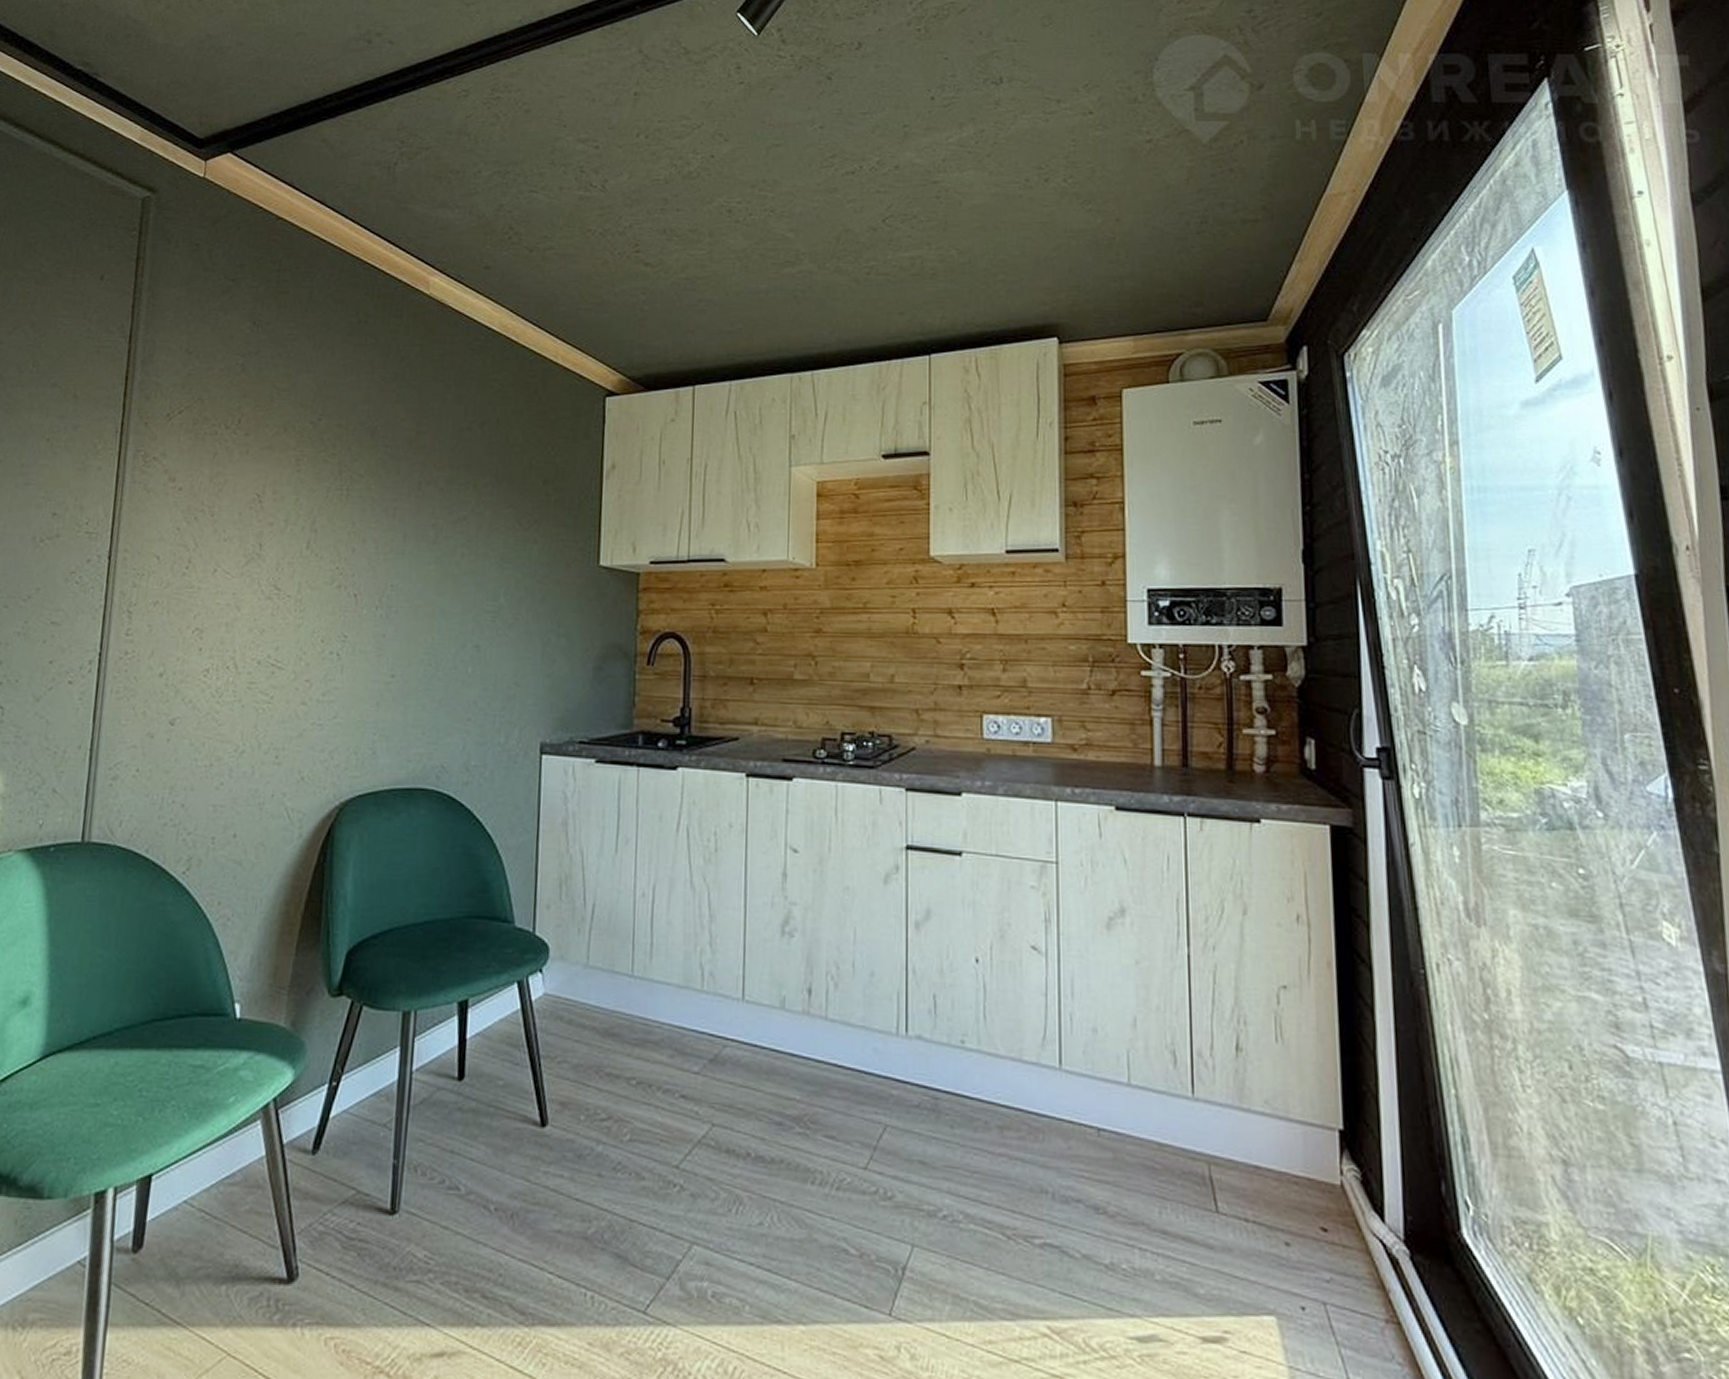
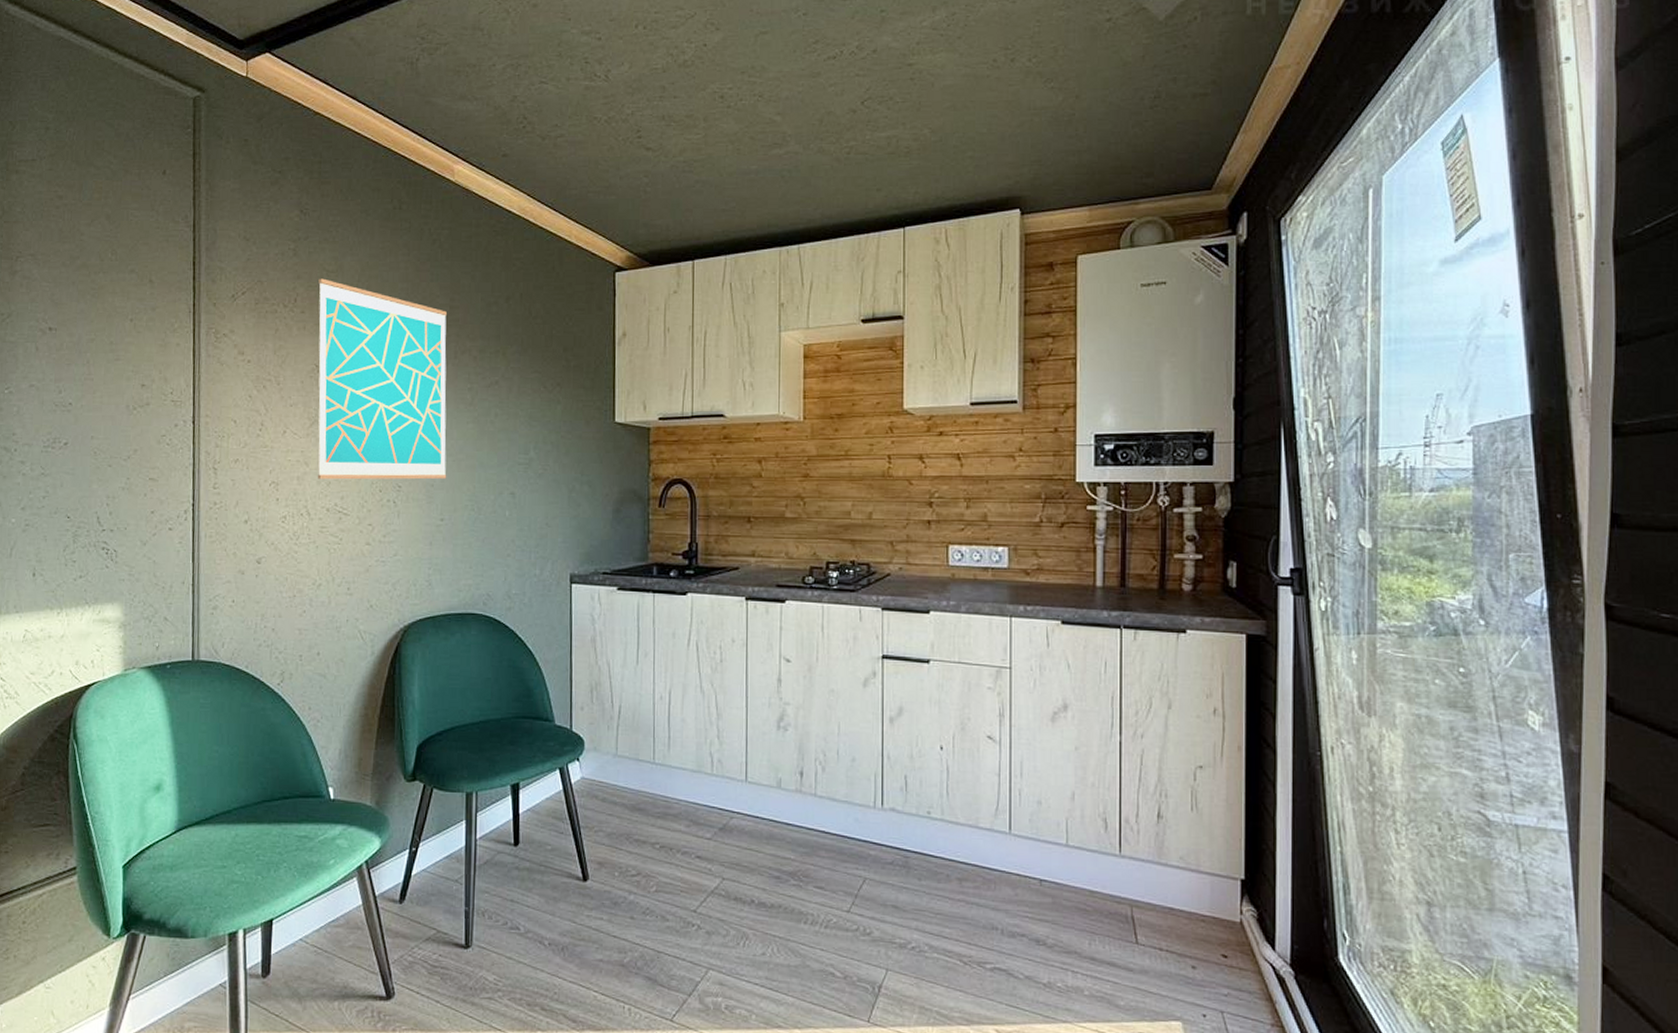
wall art: none [249,397,412,629] -> present [317,278,447,480]

